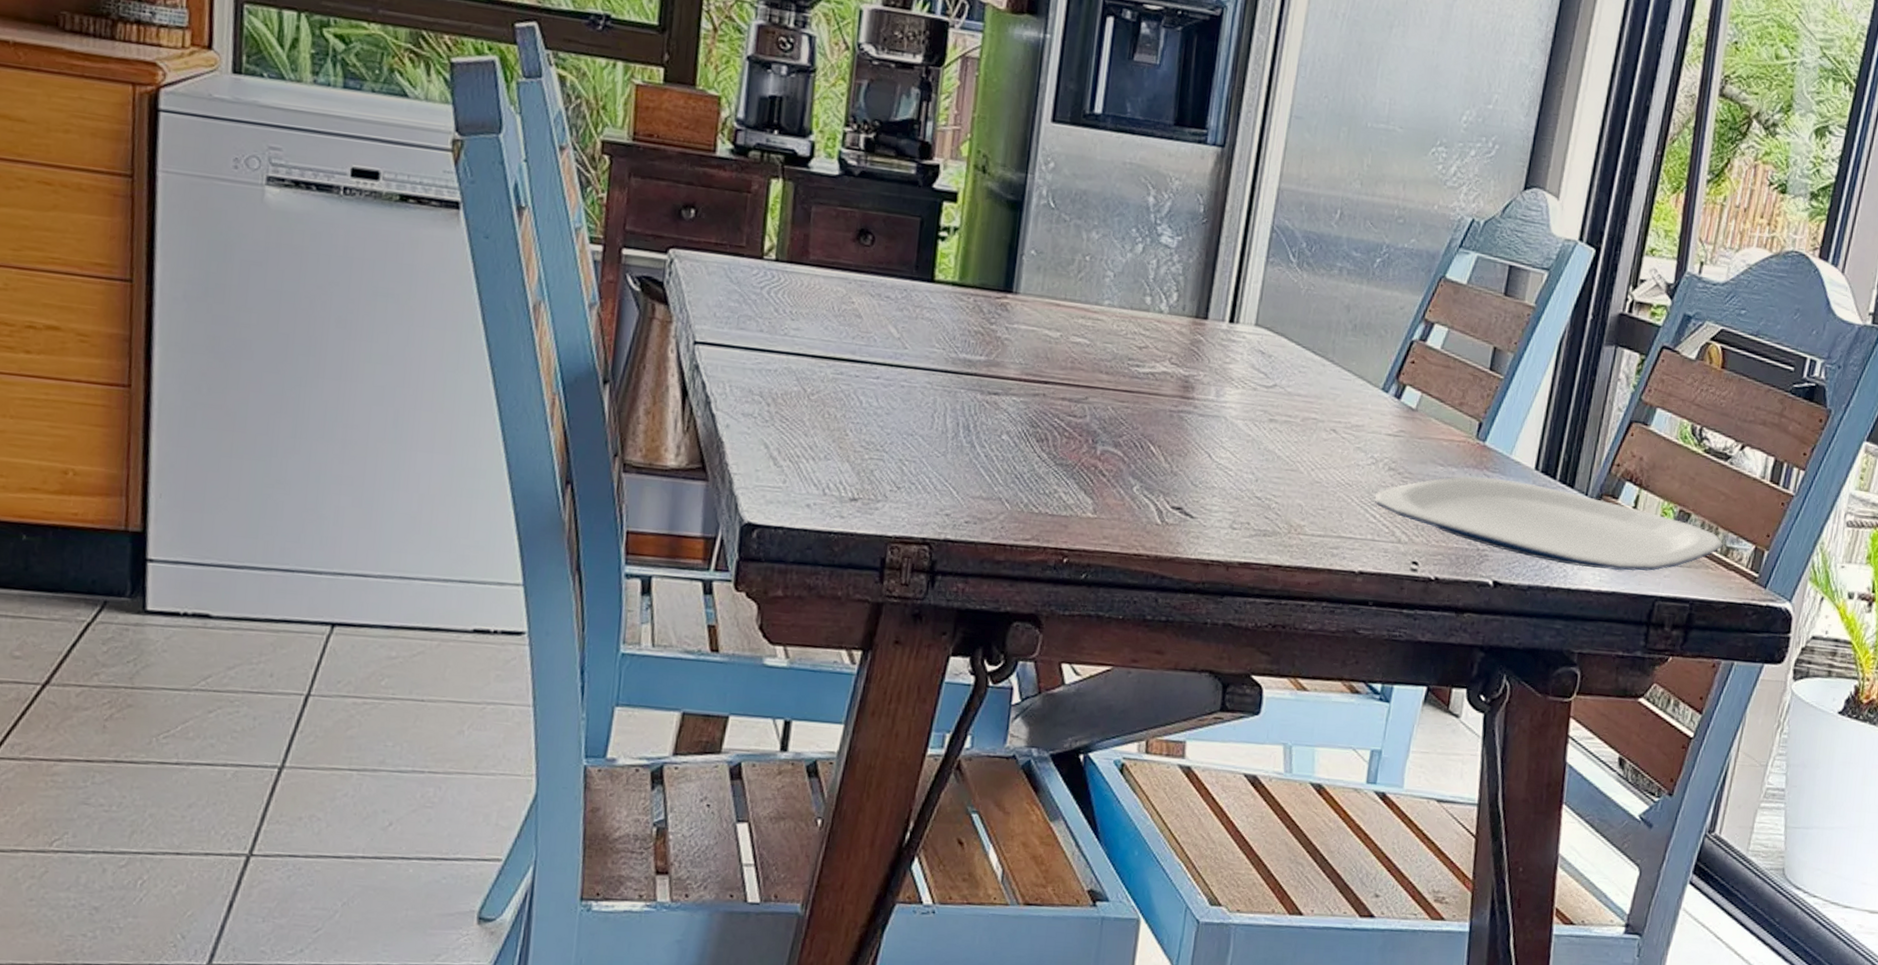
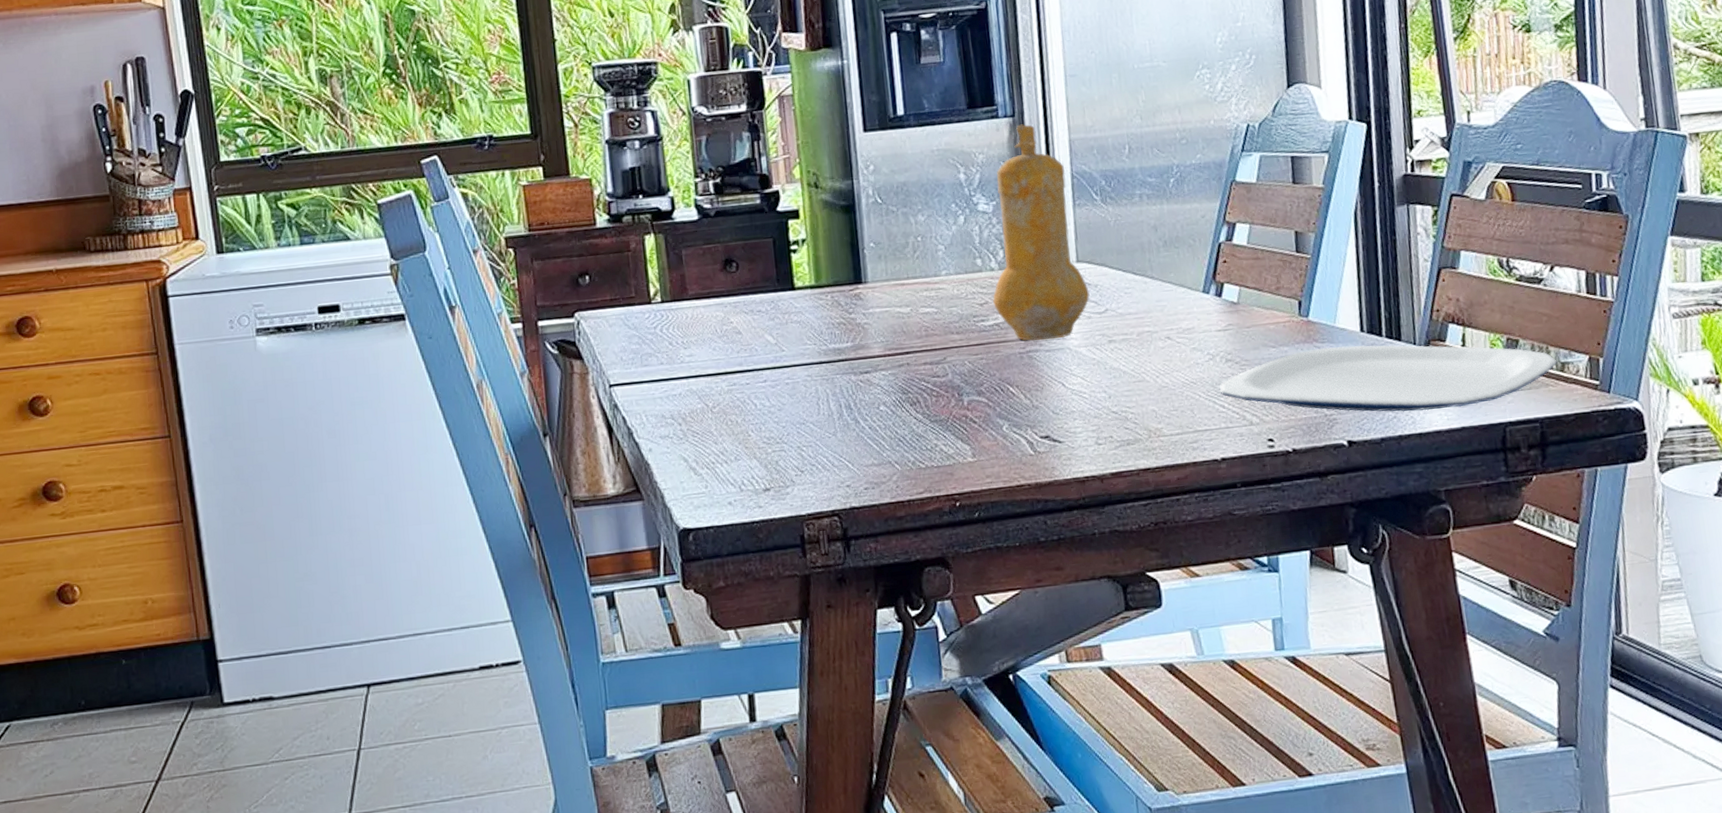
pepper mill: none [1153,157,1266,405] -> present [992,124,1090,341]

